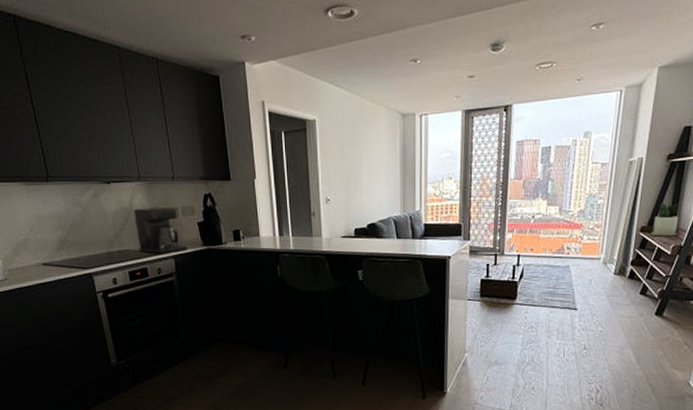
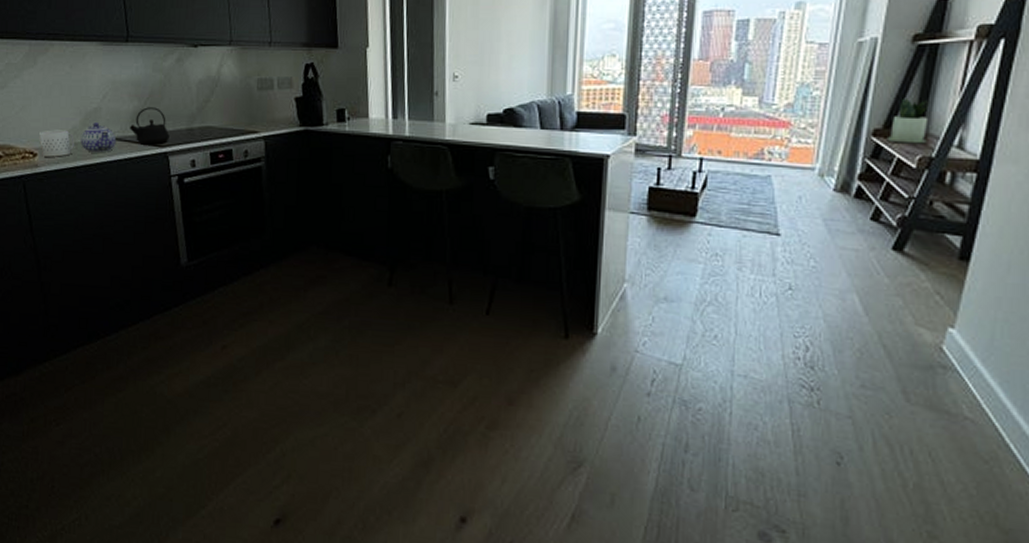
teapot: none [12,251,46,277] -> present [79,122,117,153]
kettle: none [57,236,92,269] -> present [130,107,170,147]
coffee maker: present [133,207,188,254] -> none [221,77,281,134]

